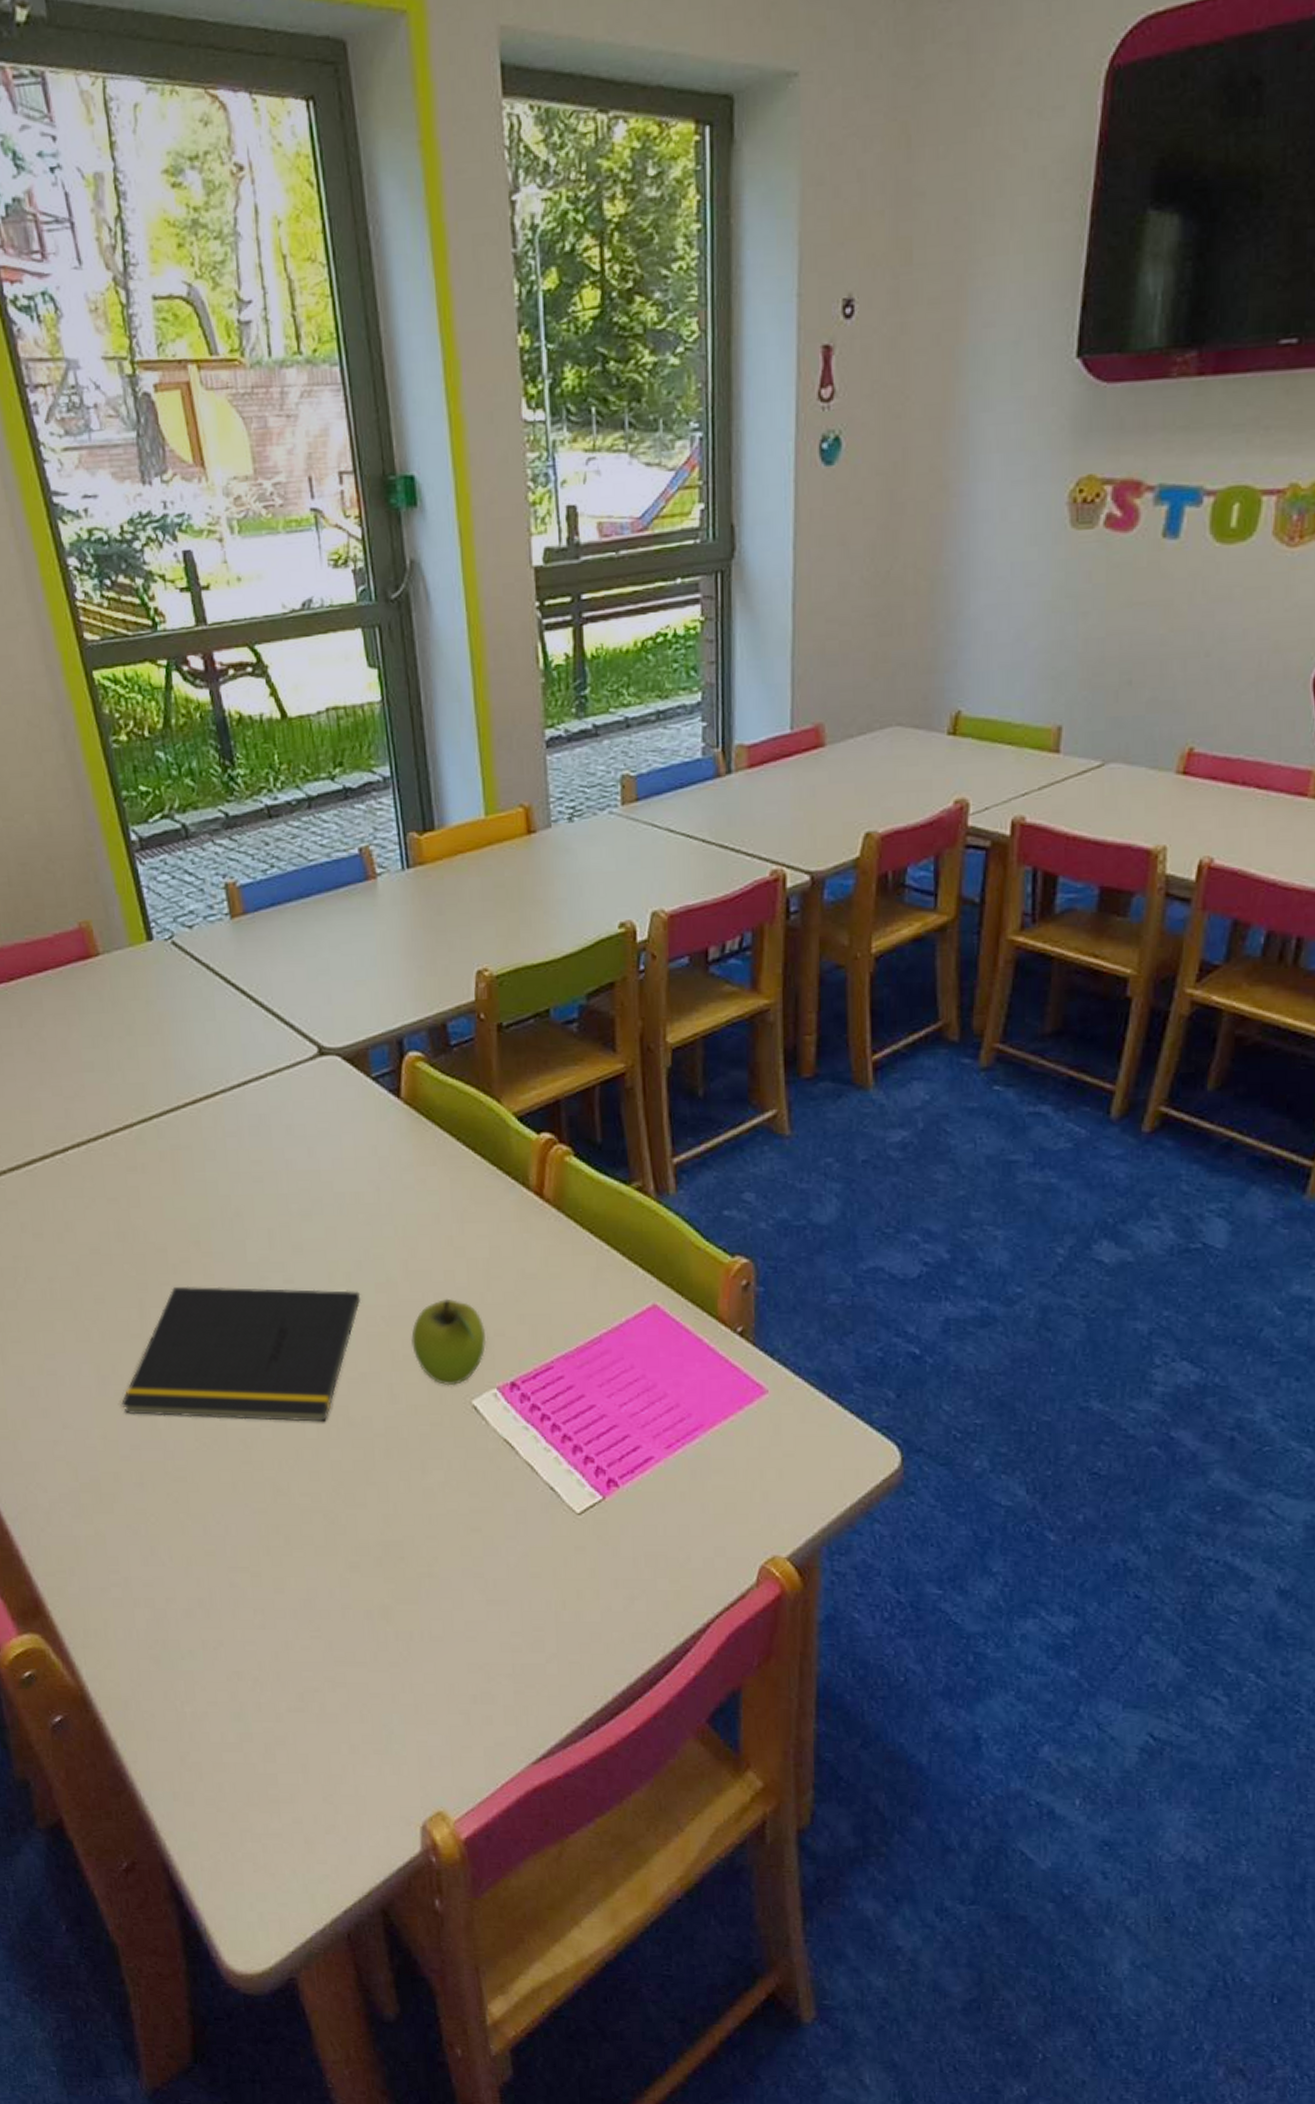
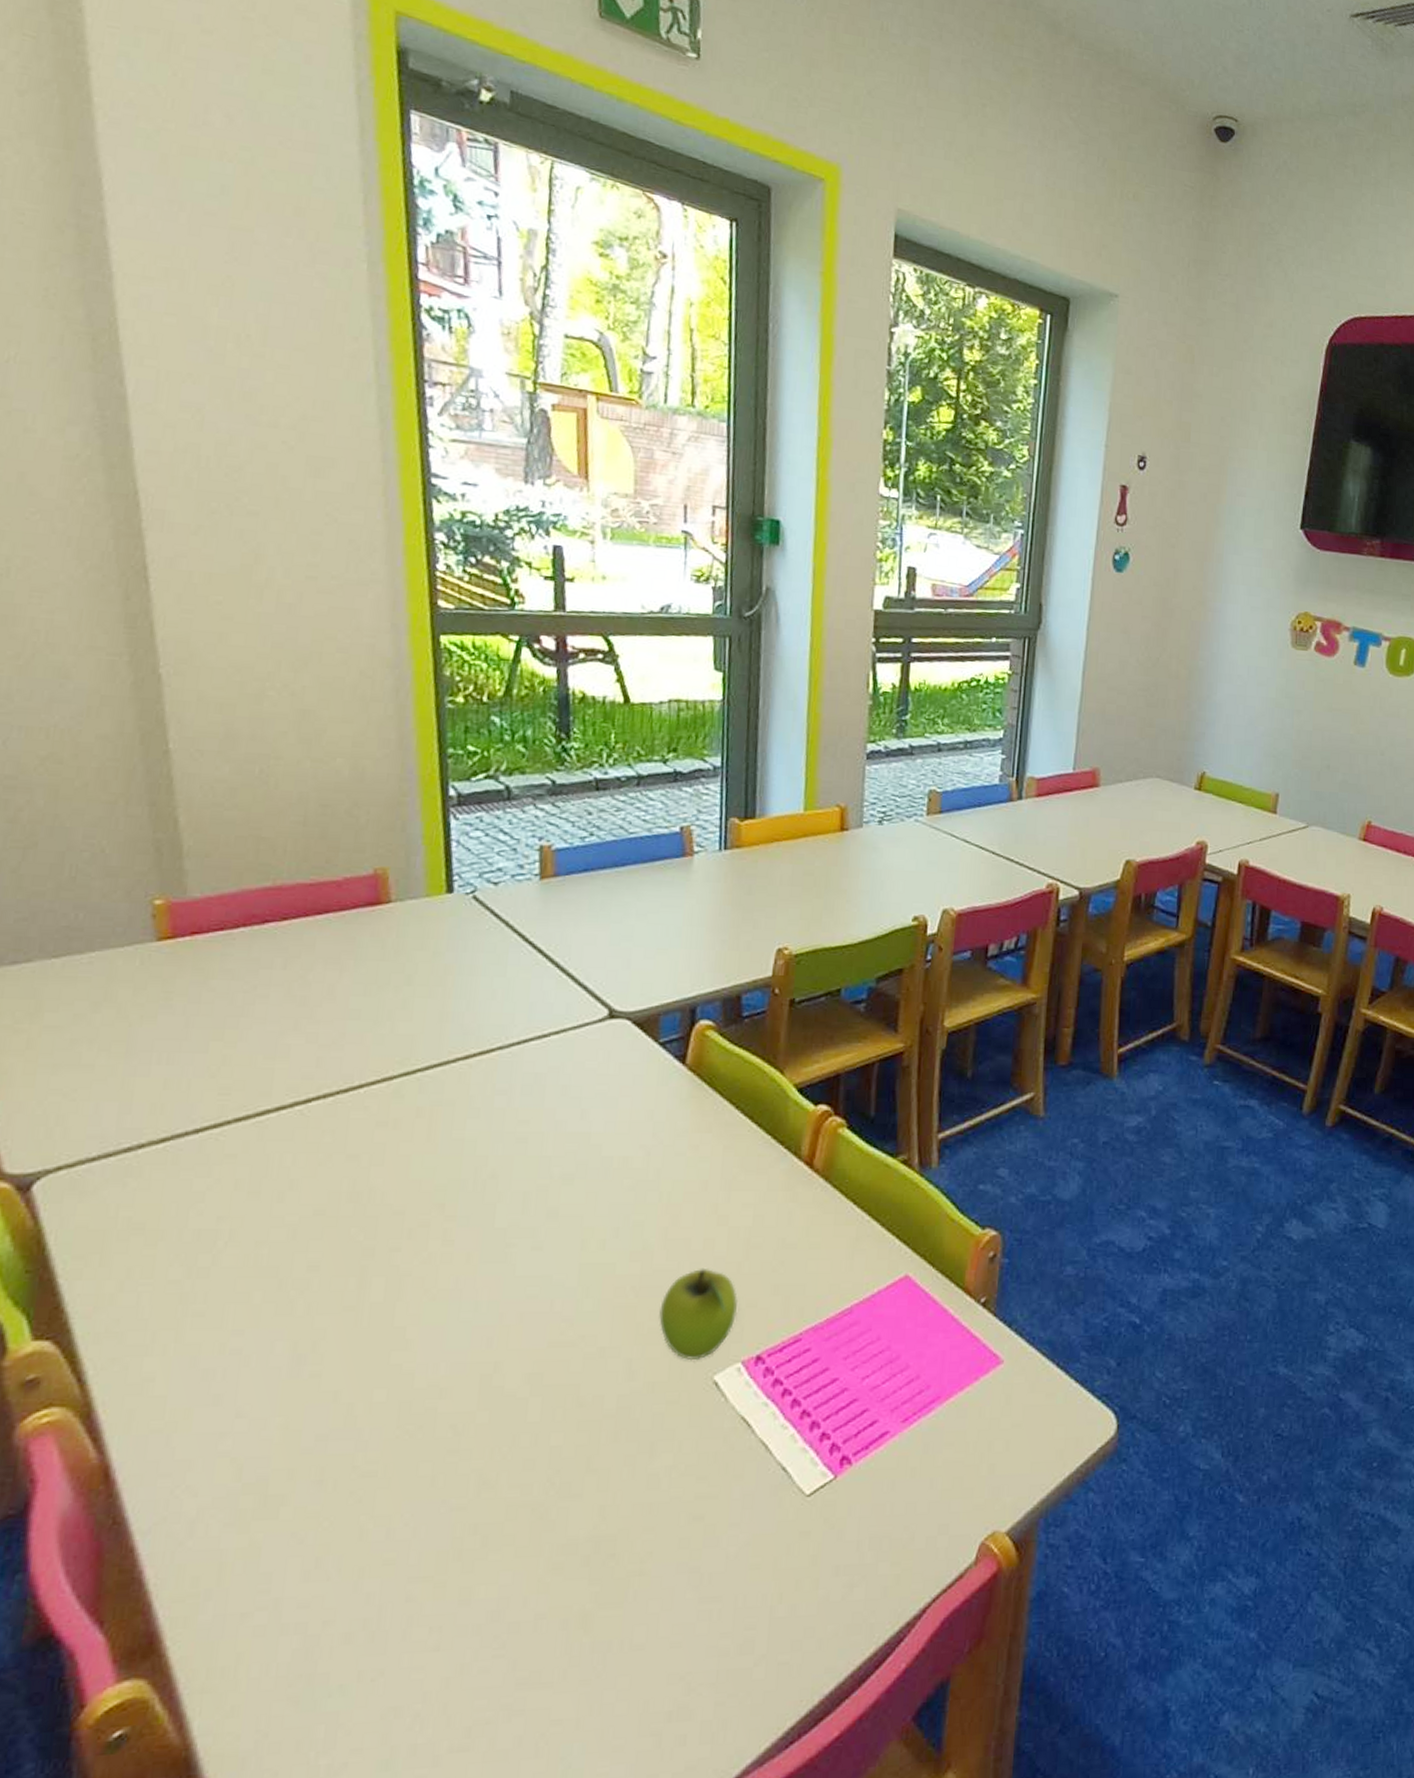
notepad: present [120,1286,361,1422] -> none [313,1252,613,1404]

